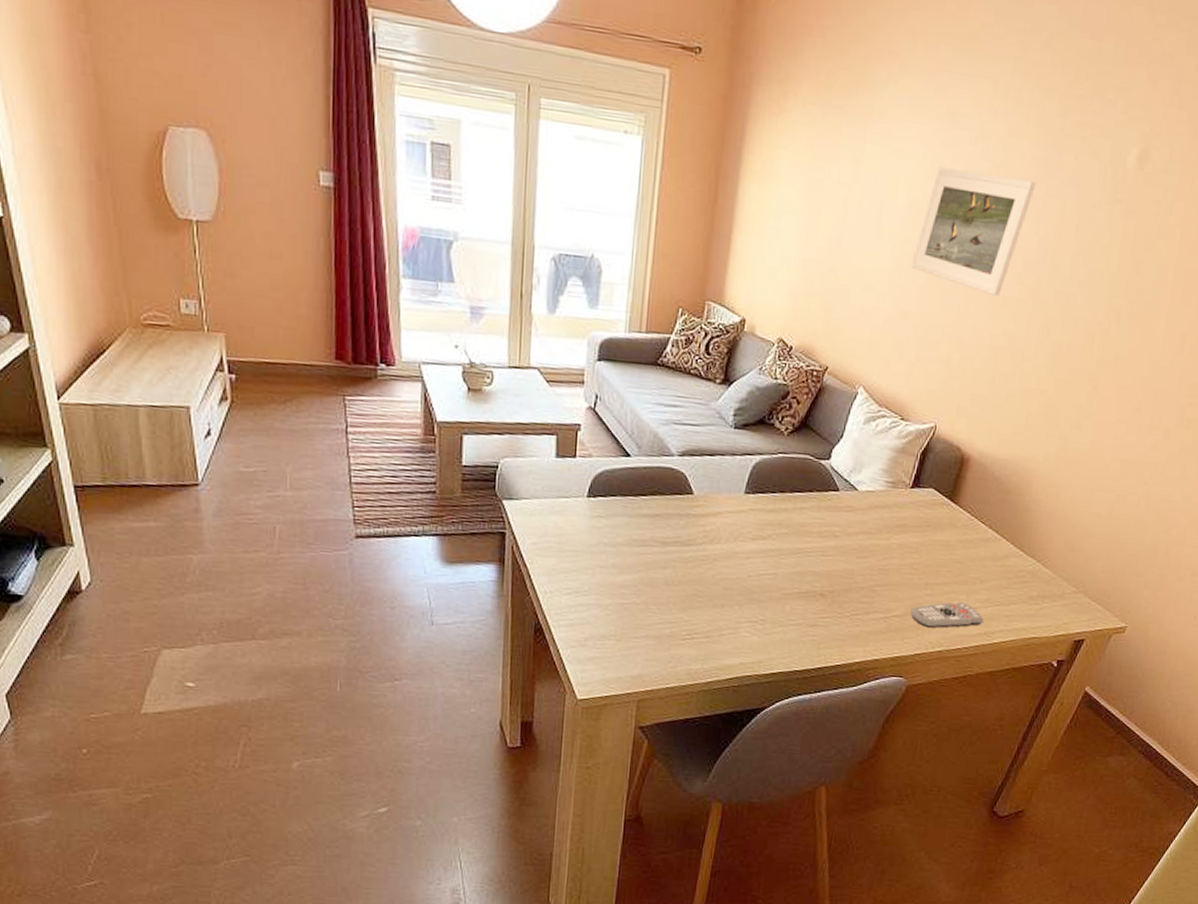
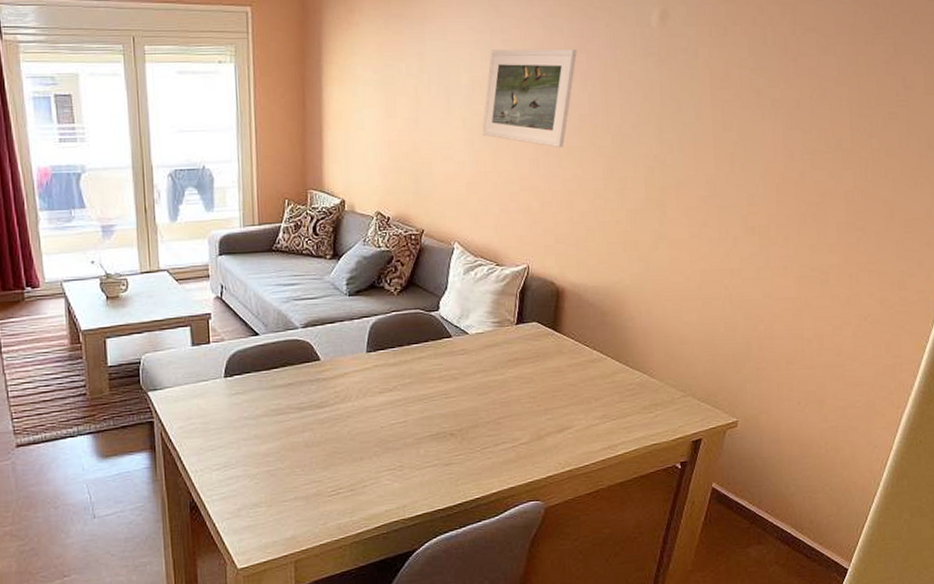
remote control: present [910,602,983,629] -> none [536,421,604,451]

